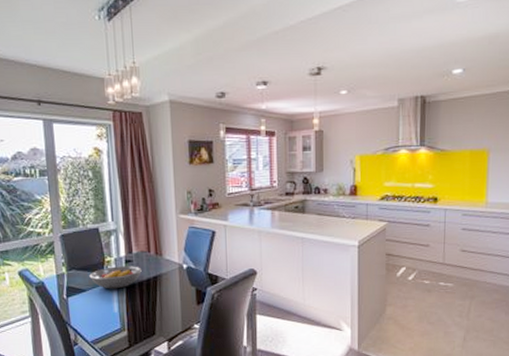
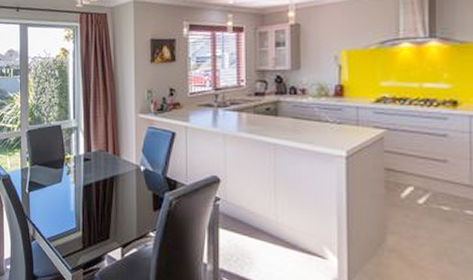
fruit bowl: present [89,266,142,289] -> none [50,164,99,187]

